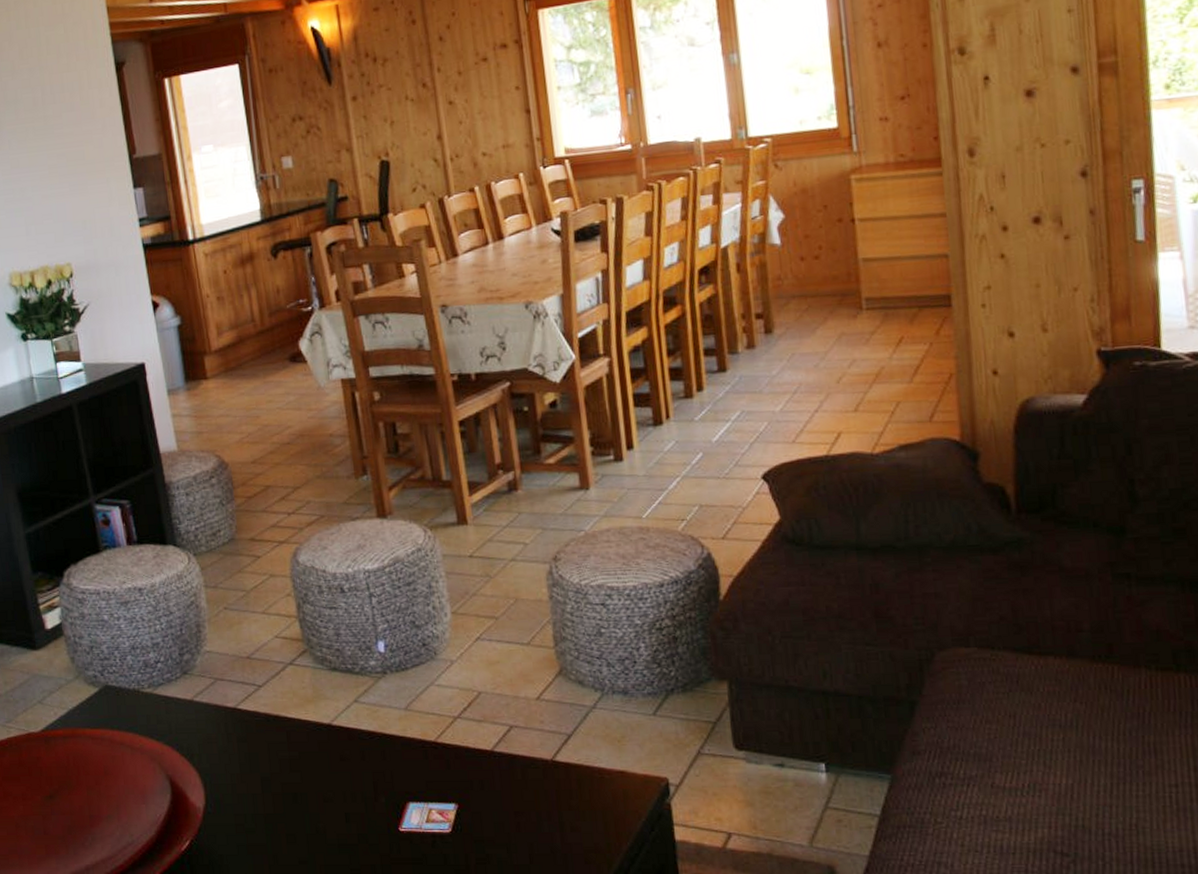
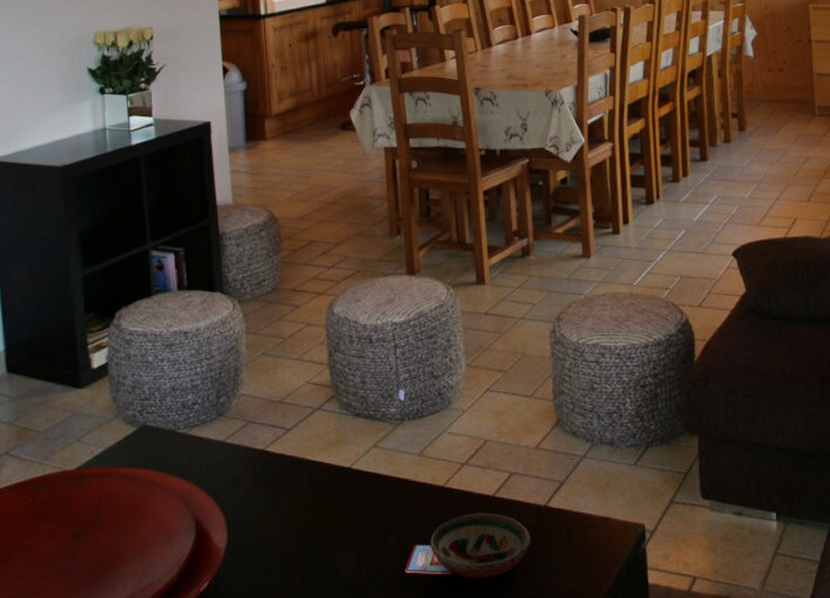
decorative bowl: none [424,768,537,837] -> present [430,512,531,579]

